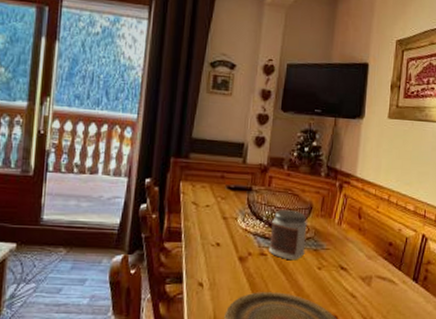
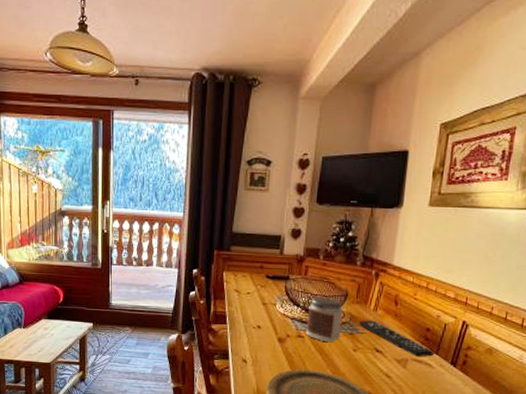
remote control: none [324,234,397,274] -> present [359,320,434,357]

